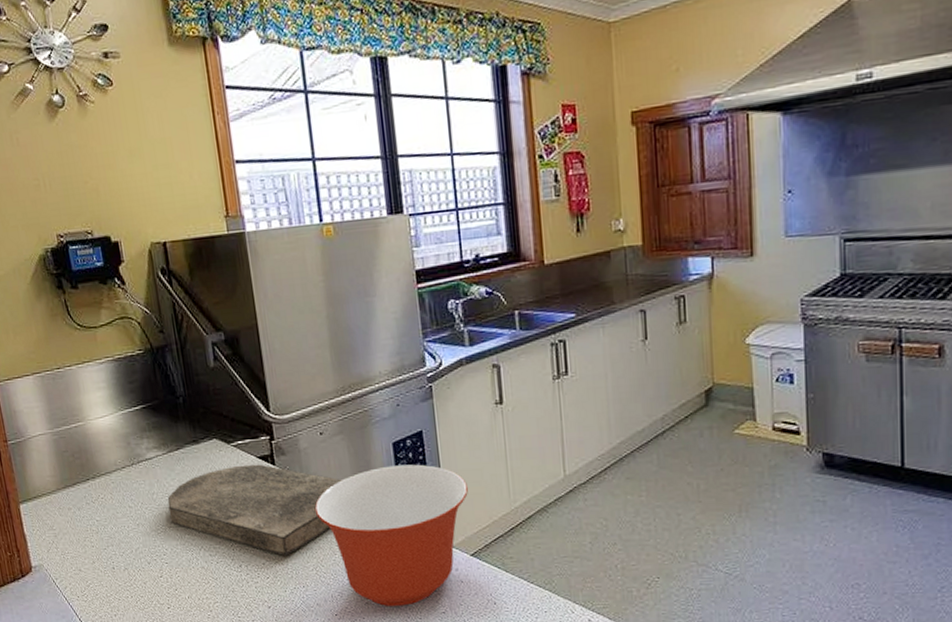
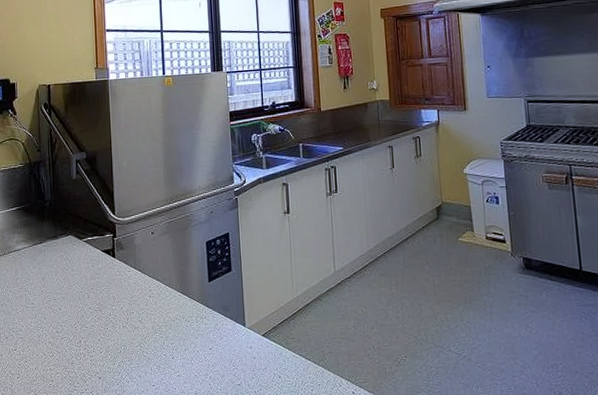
cutting board: present [167,464,343,556] -> none [28,256,167,333]
mixing bowl: present [314,464,468,606] -> none [143,259,262,378]

